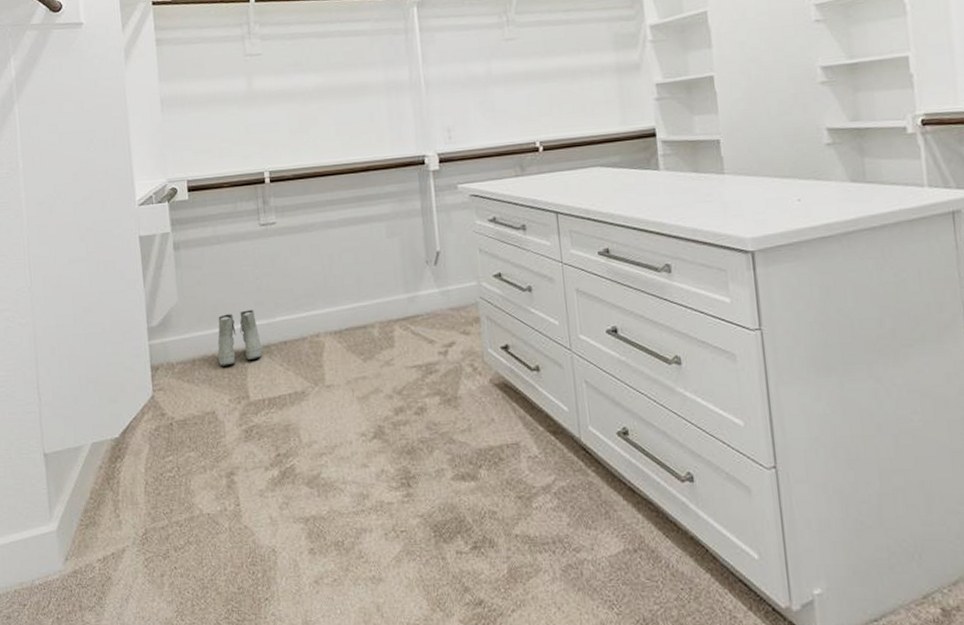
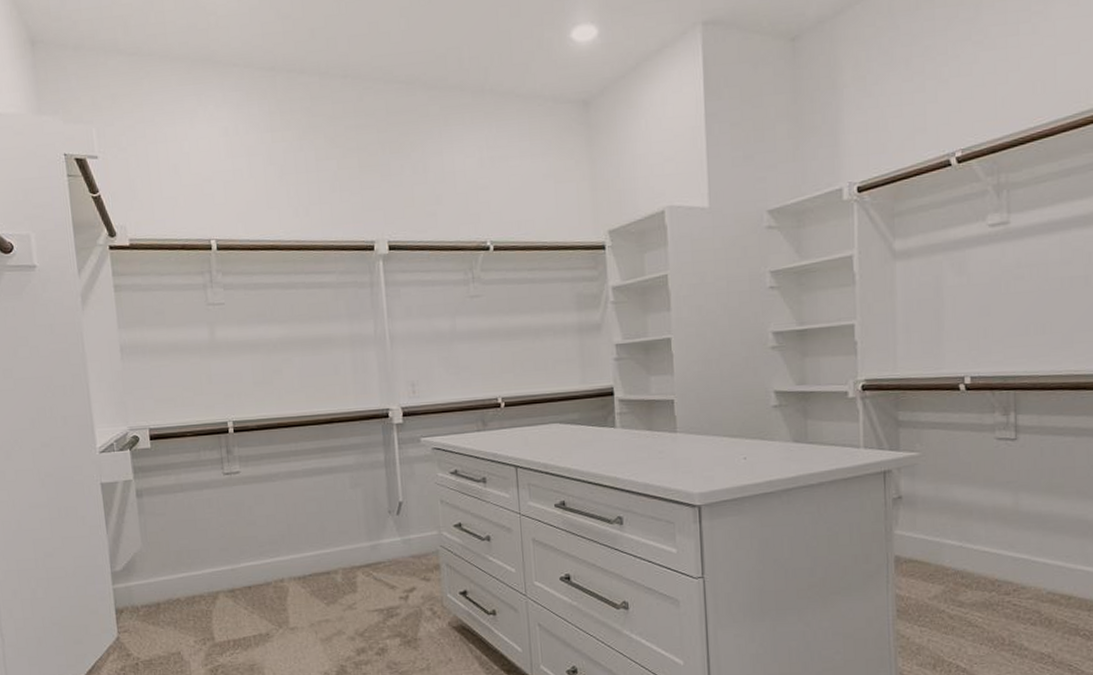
boots: present [217,309,262,366] -> none [182,556,227,610]

